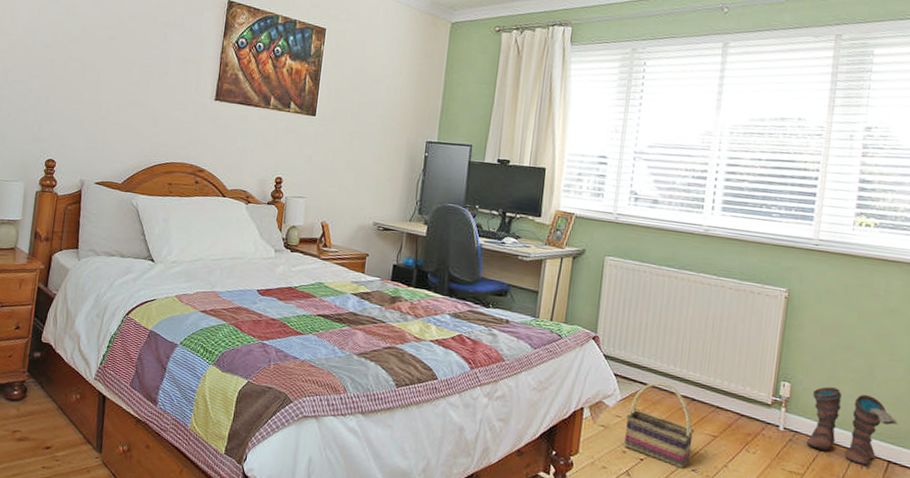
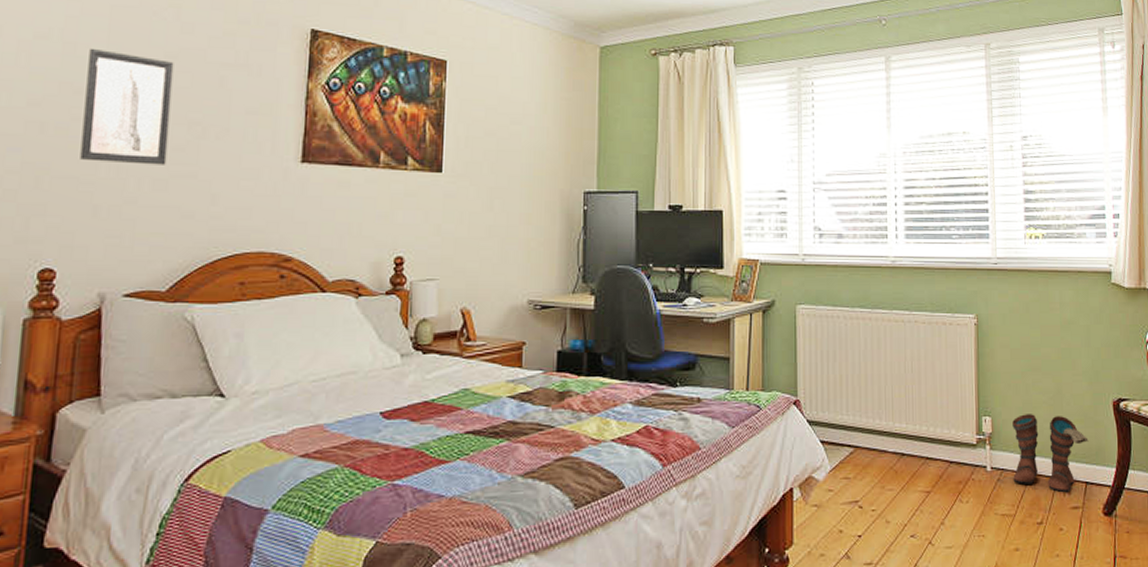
wall art: none [73,9,135,95] -> present [80,48,174,165]
basket: present [624,381,694,469] -> none [838,441,908,538]

